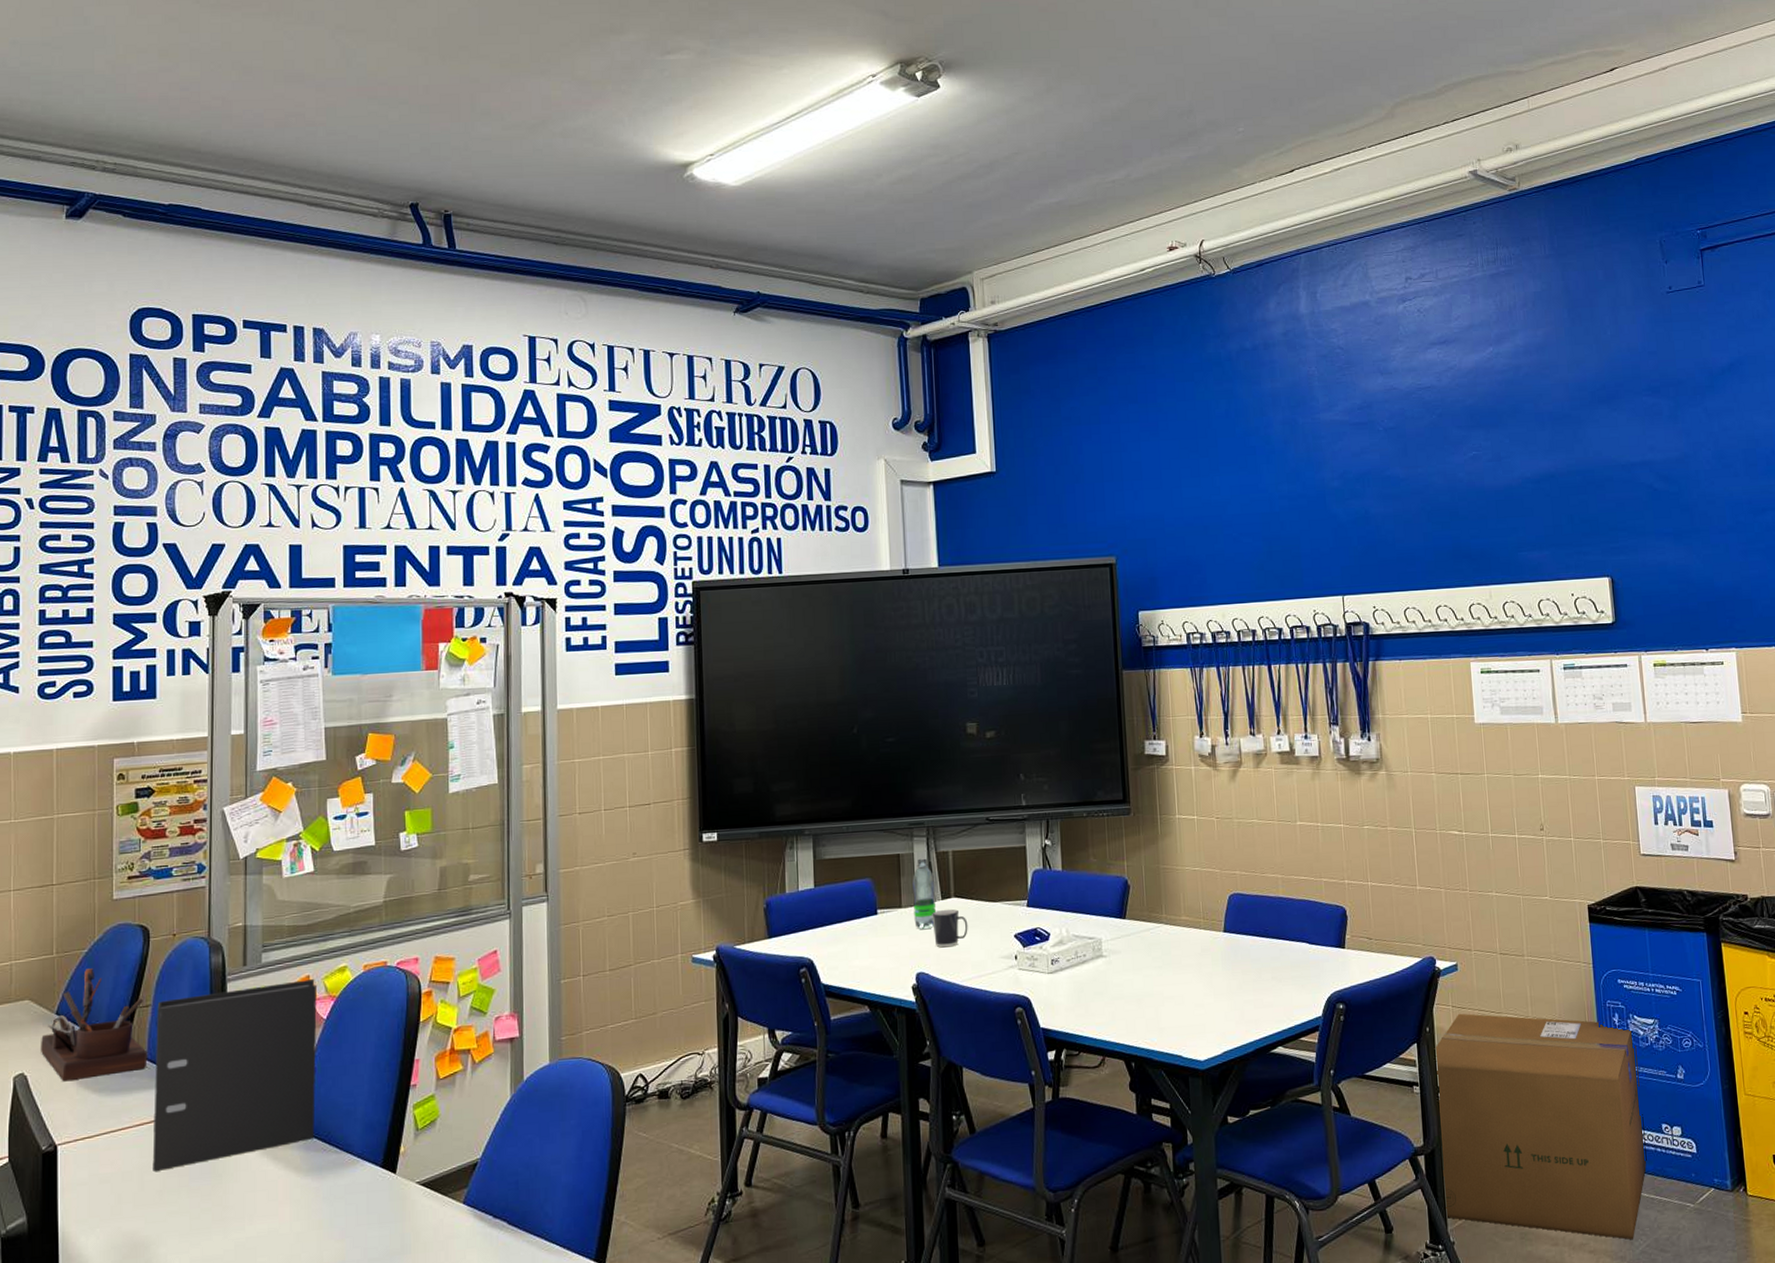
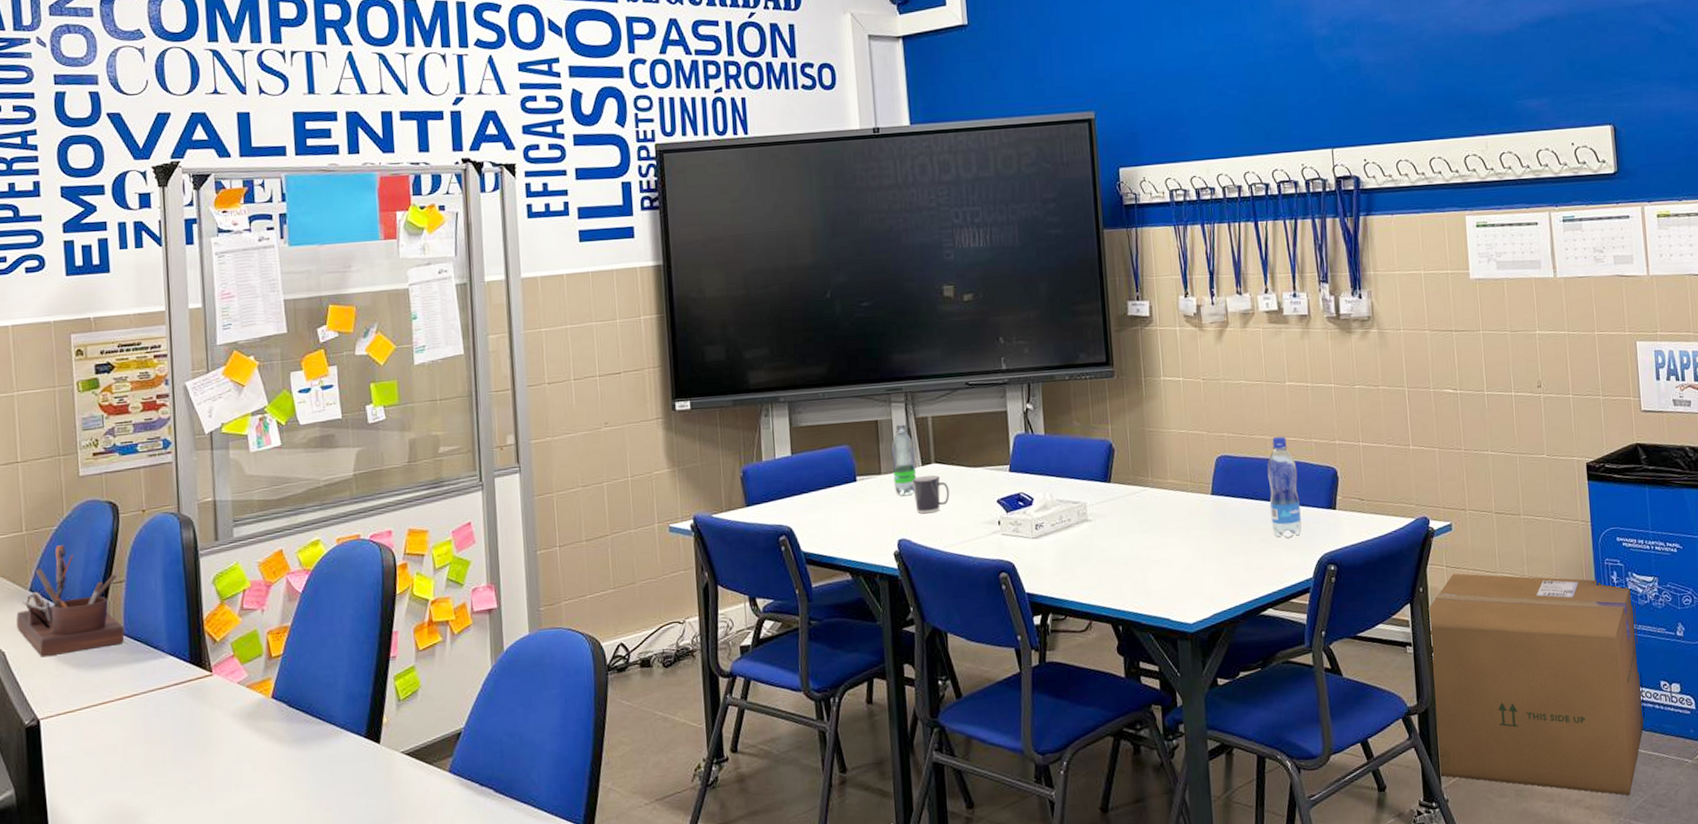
binder: present [152,979,317,1171] -> none [131,553,297,744]
bottle: none [1278,876,1311,976] -> present [1267,437,1302,538]

